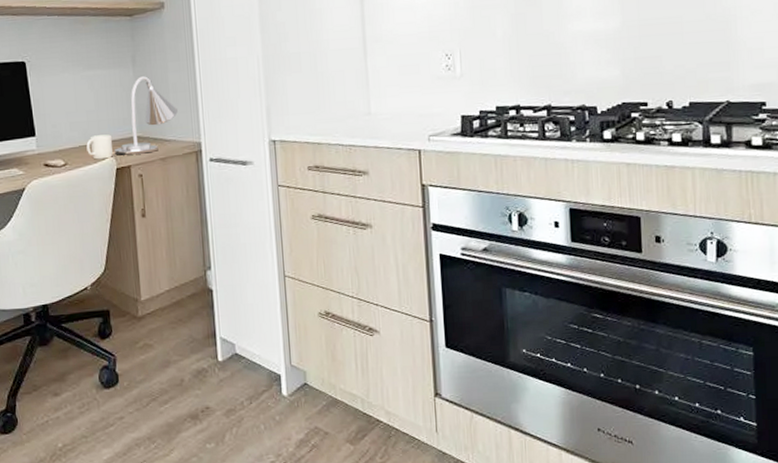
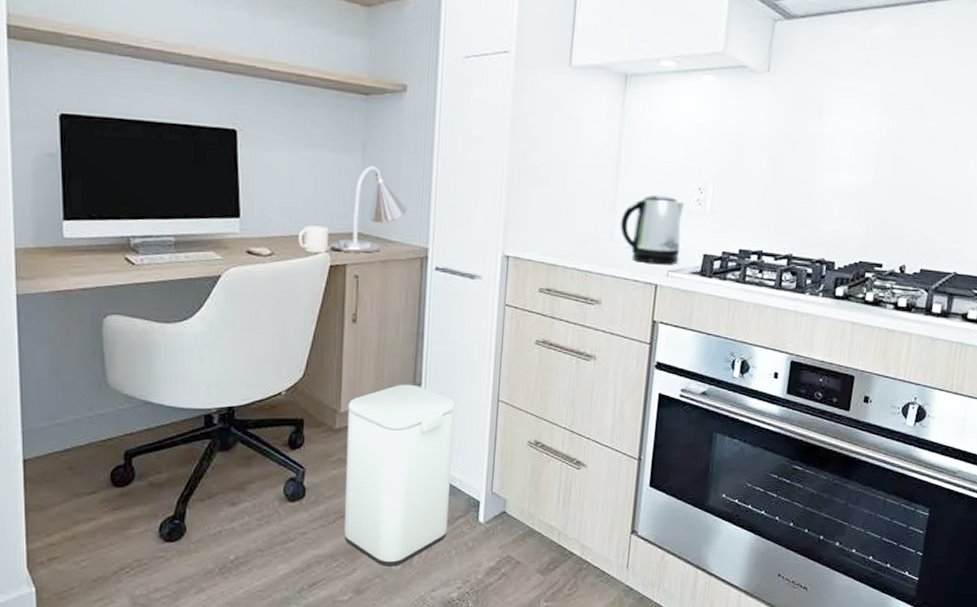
pedal bin: none [147,268,254,445] -> present [343,384,455,566]
kettle: none [375,65,438,131] -> present [620,194,685,264]

